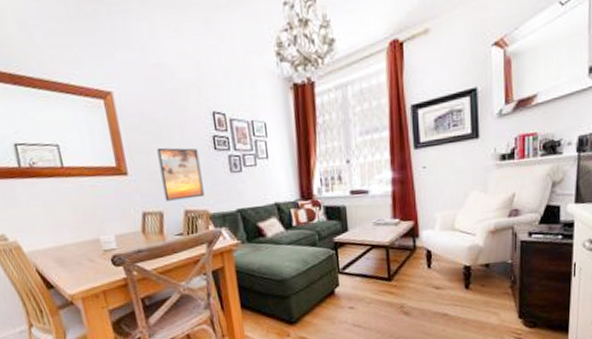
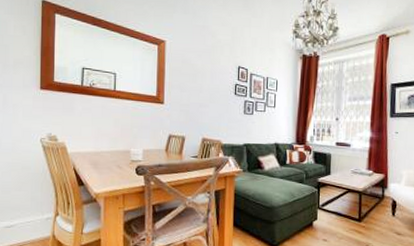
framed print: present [157,147,204,201] -> none [189,87,222,130]

